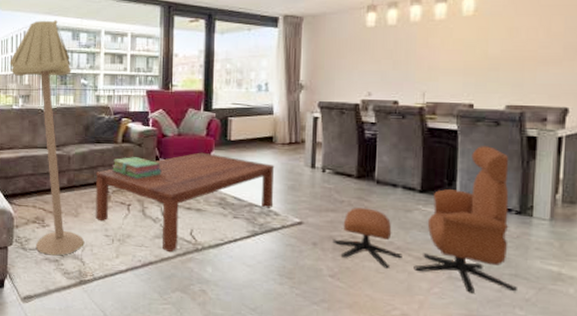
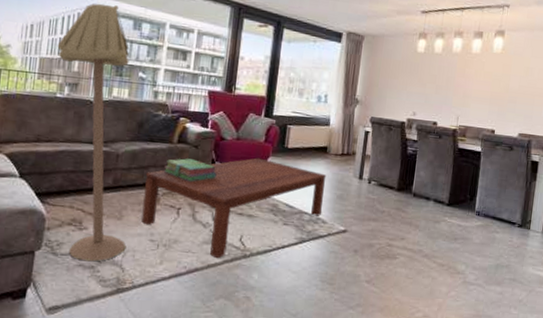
lounge chair: present [332,146,517,293] -> none [371,167,517,296]

